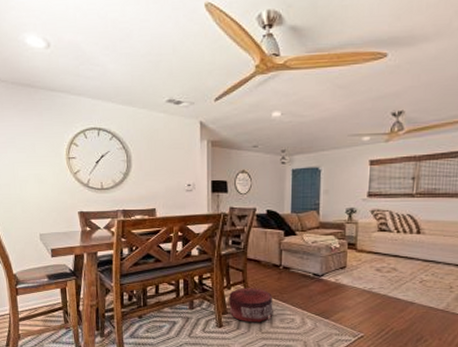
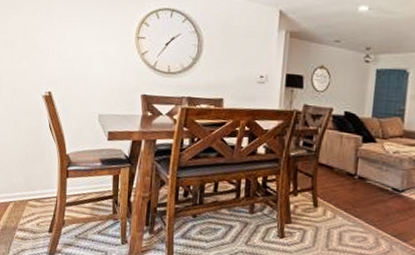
pouf: present [229,288,273,323] -> none [293,195,344,238]

